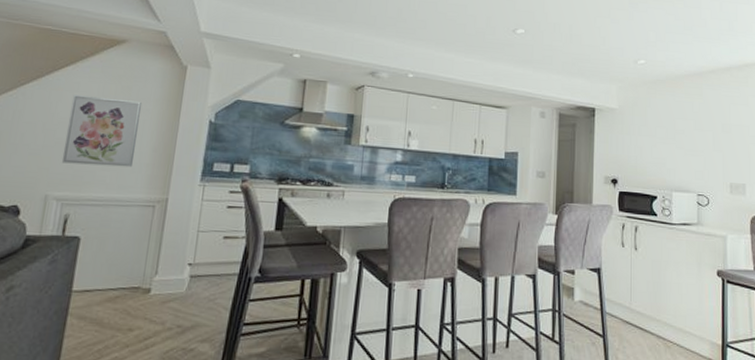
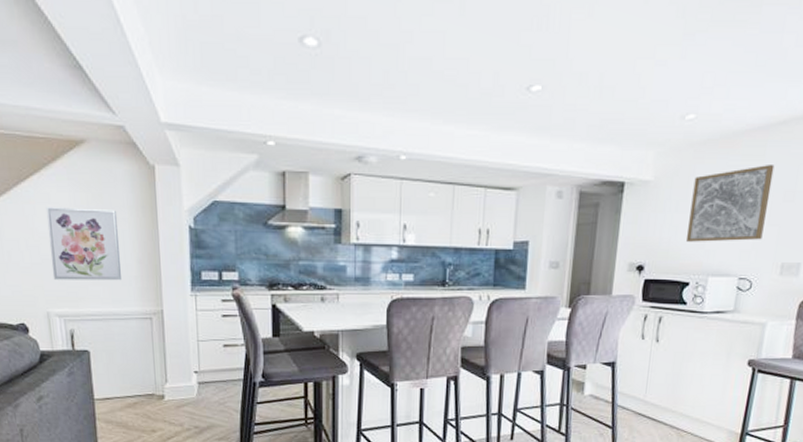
wall art: none [649,102,712,163] -> present [686,165,775,242]

